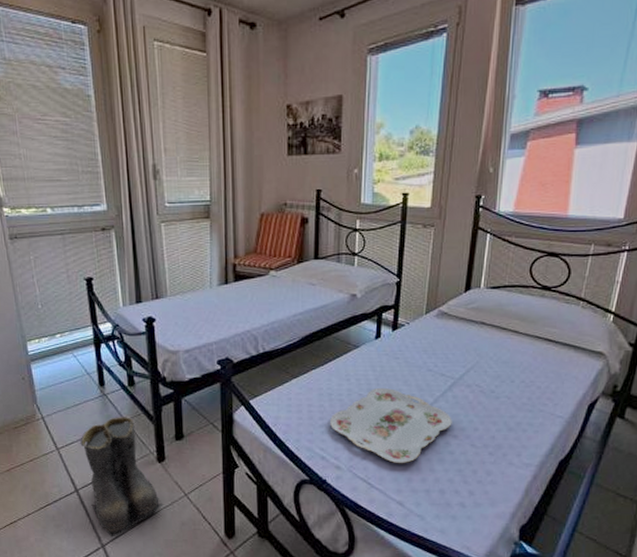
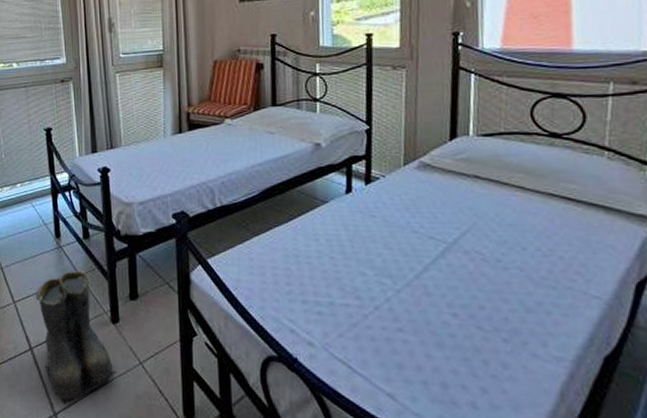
serving tray: present [330,387,452,464] -> none [298,250,449,346]

